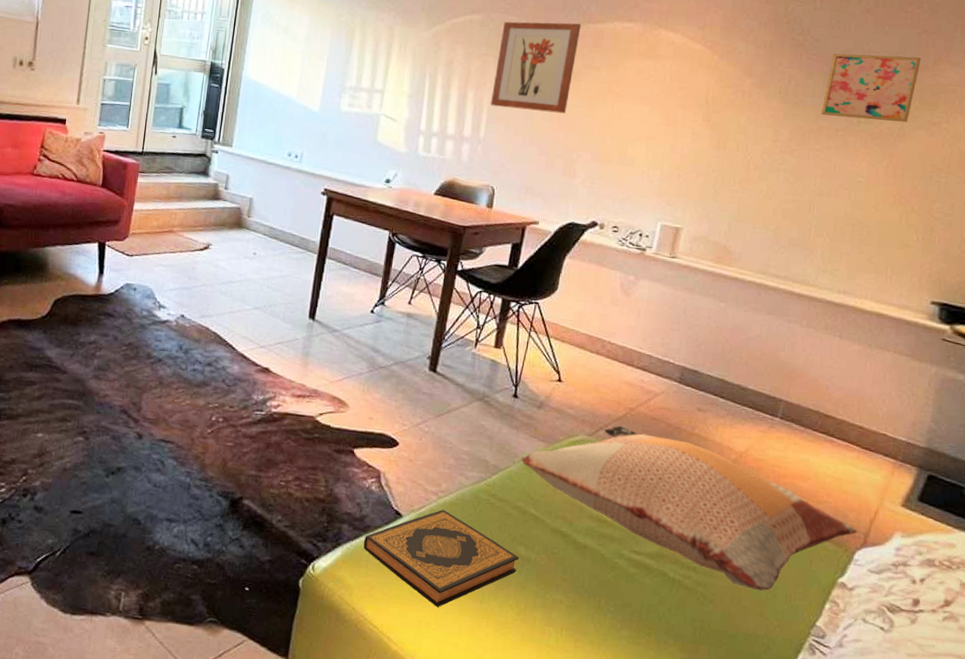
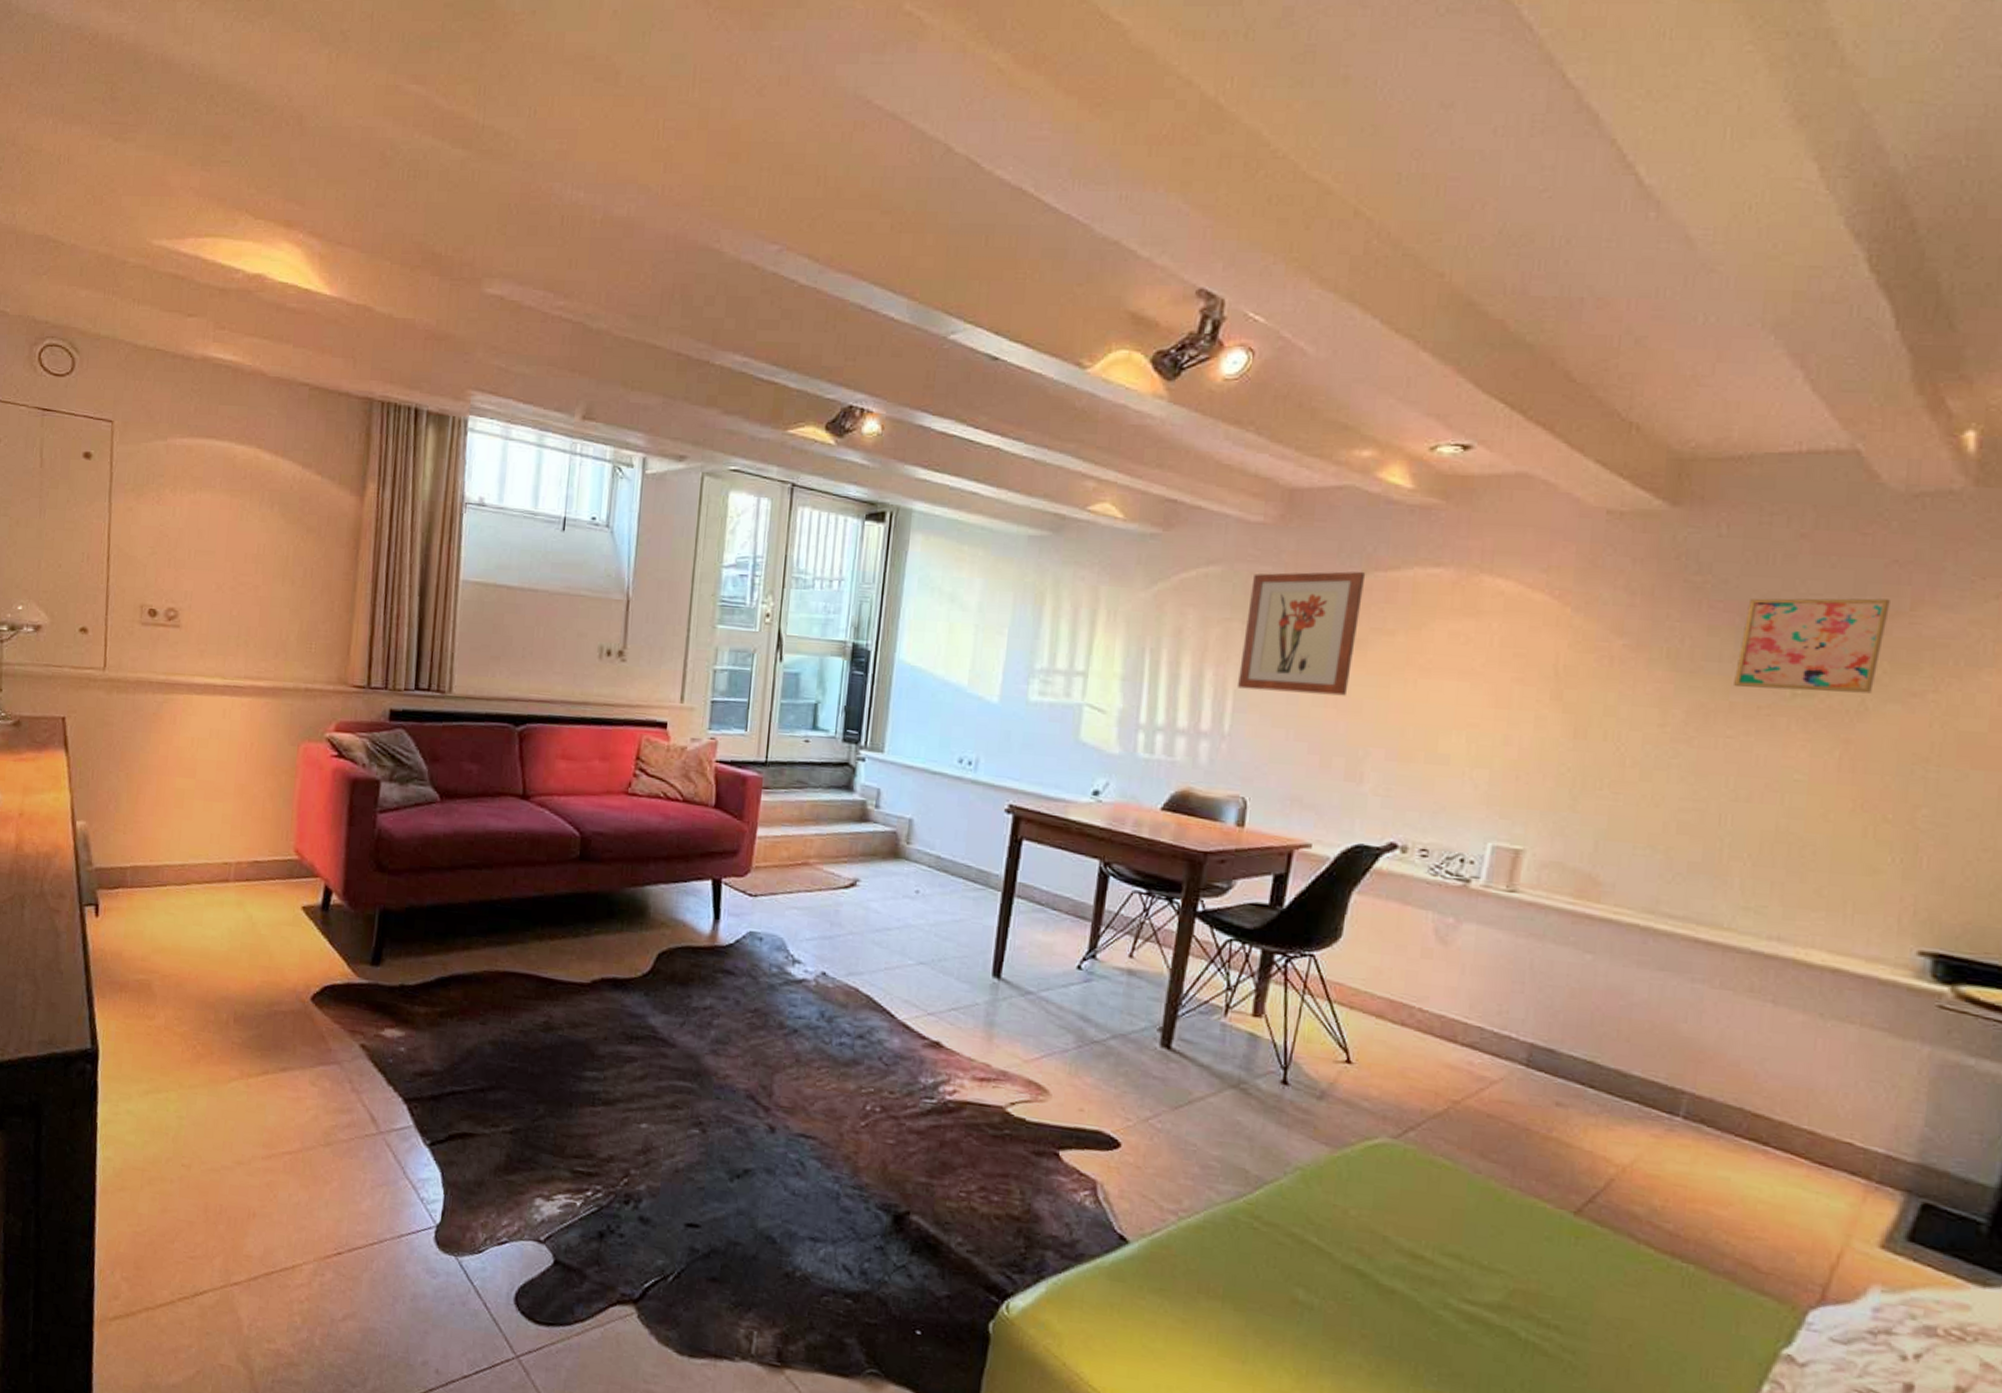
hardback book: present [363,510,519,608] -> none [1075,1235,1297,1368]
decorative pillow: present [521,425,857,591] -> none [1295,1124,1810,1363]

